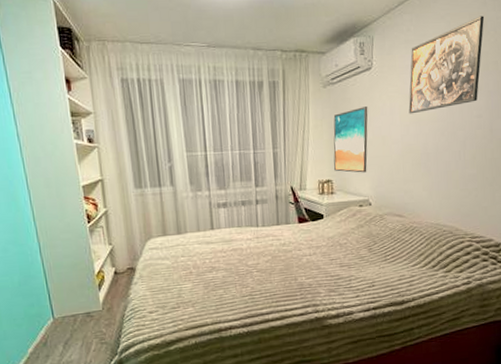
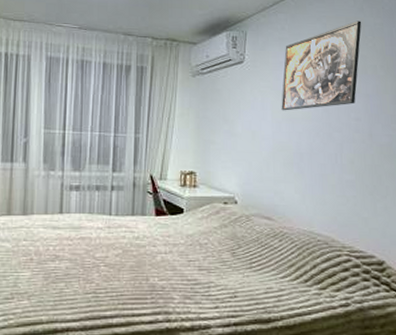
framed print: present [333,107,368,173] -> none [199,99,238,168]

